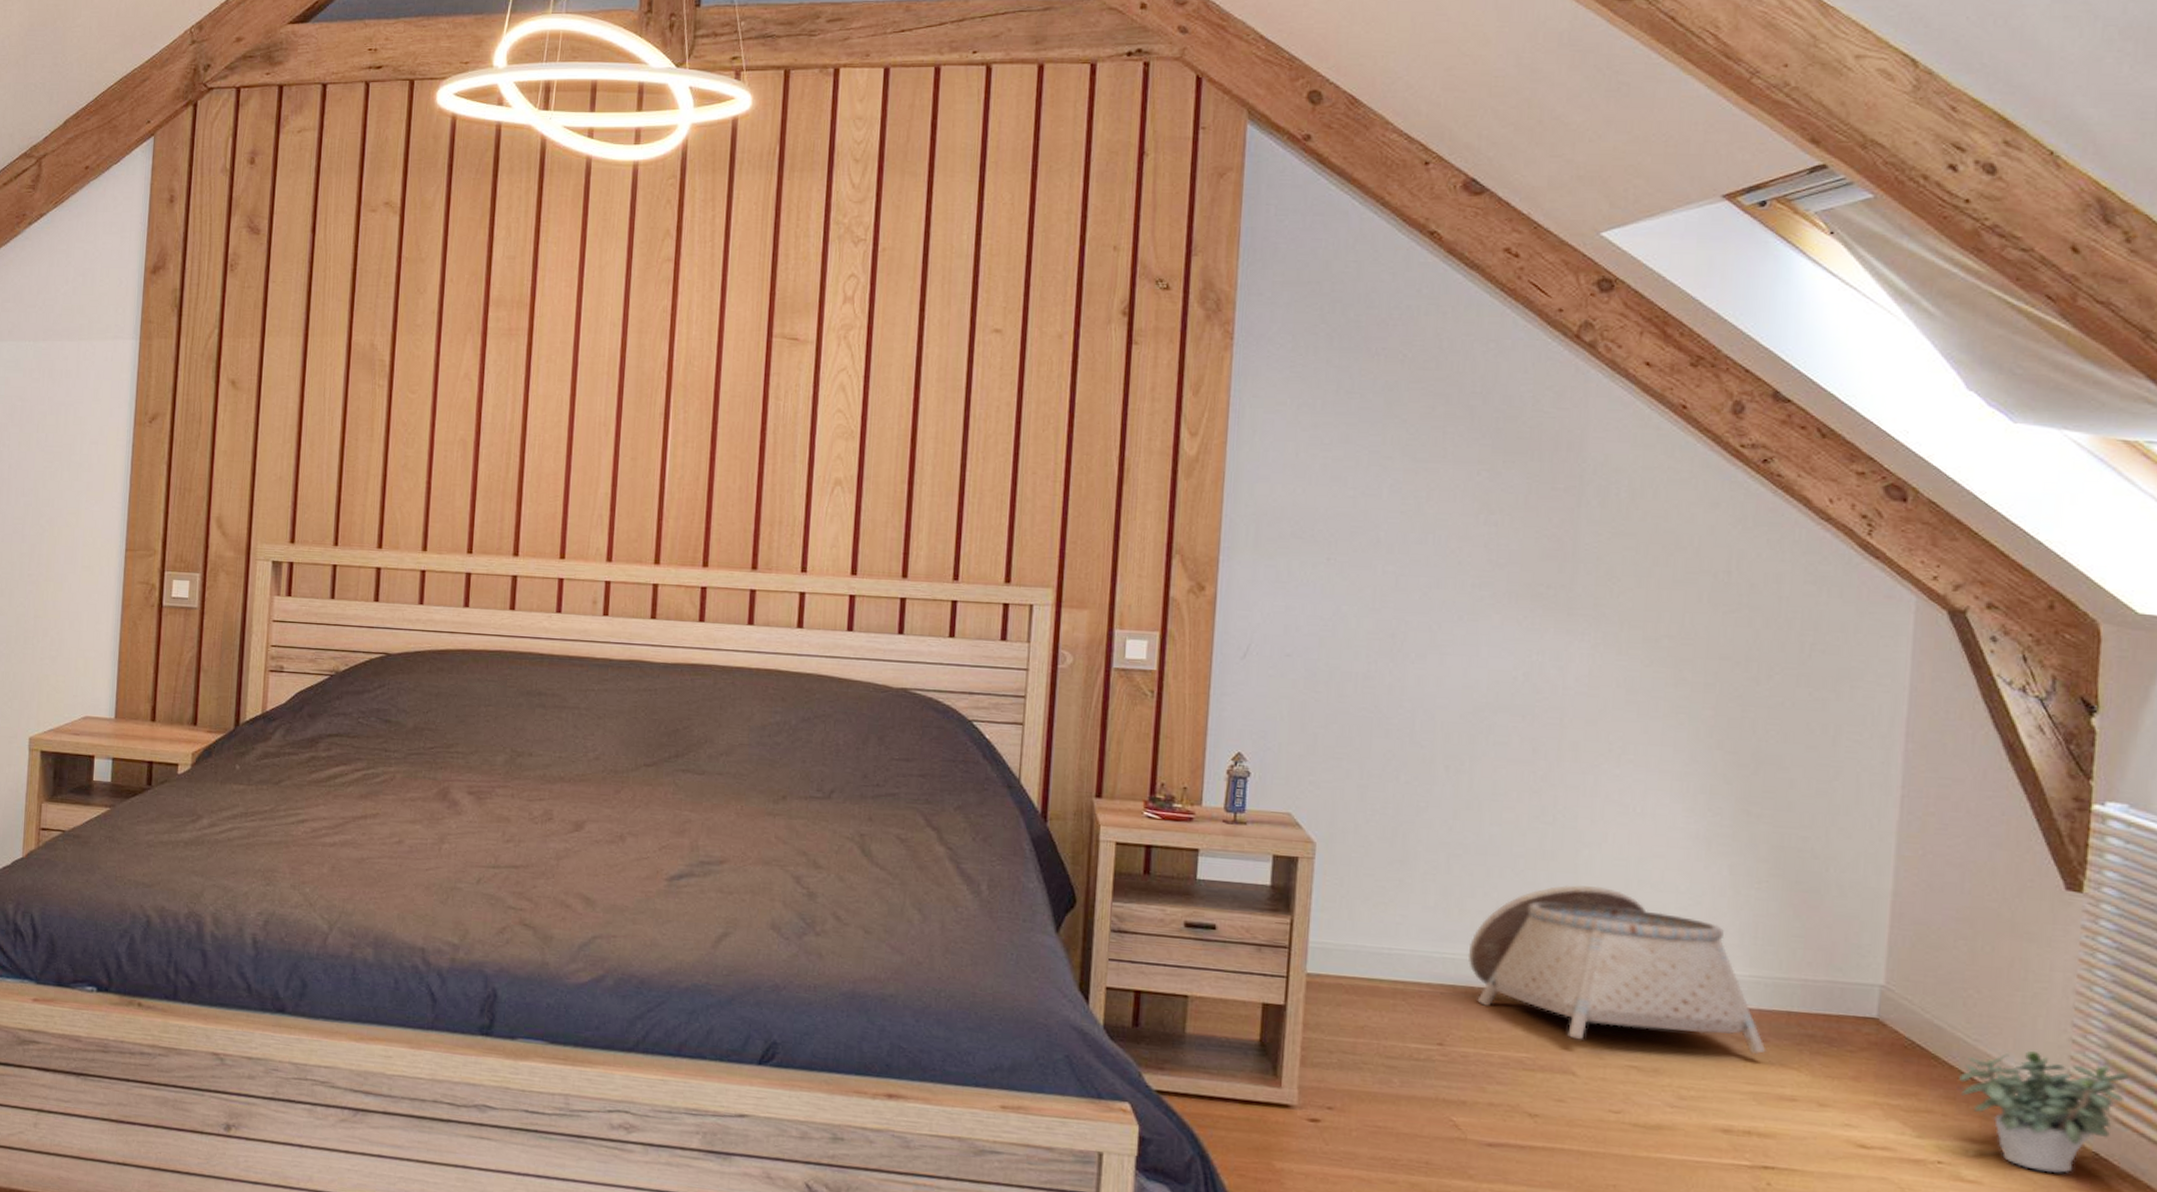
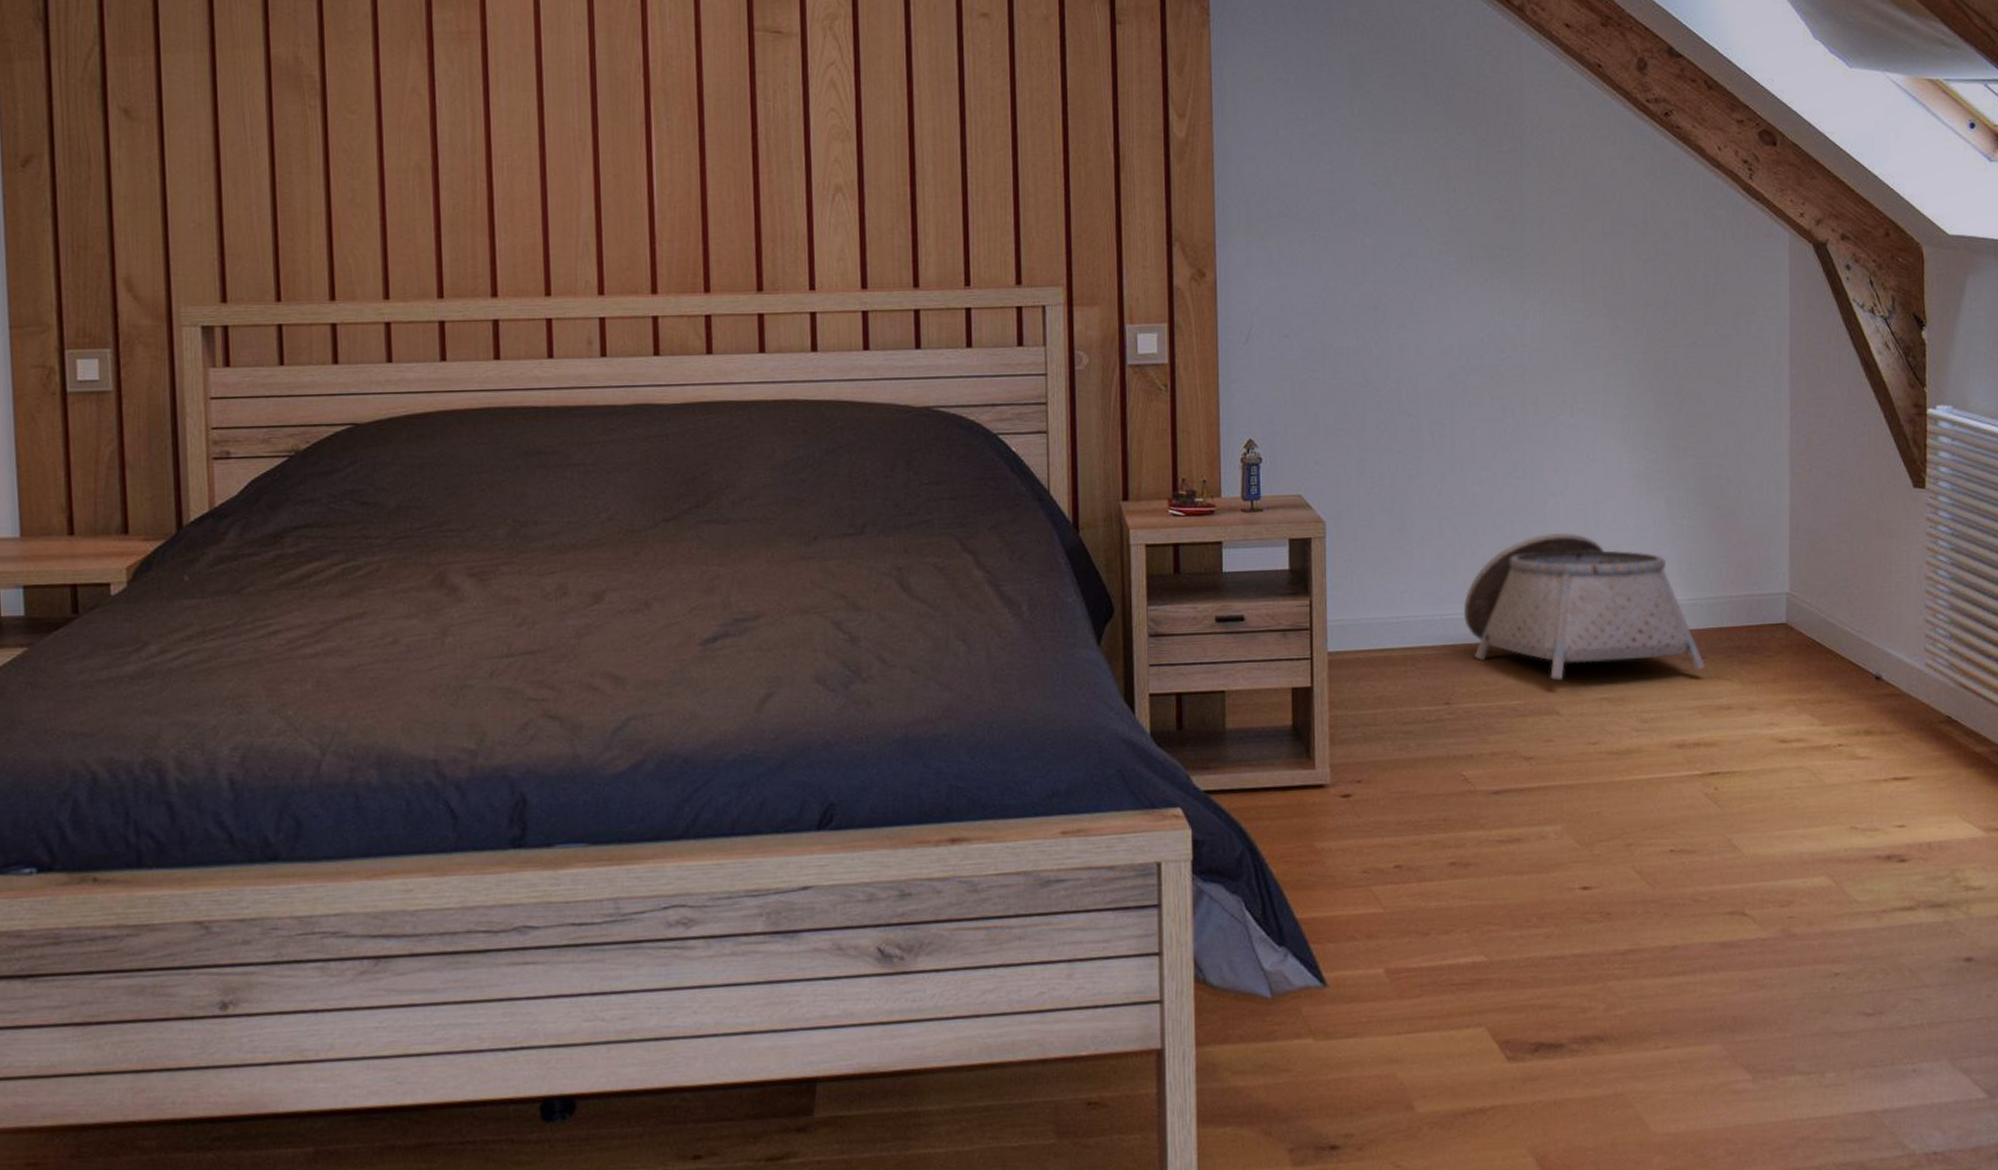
potted plant: present [1959,1050,2130,1173] -> none [1849,634,1968,739]

